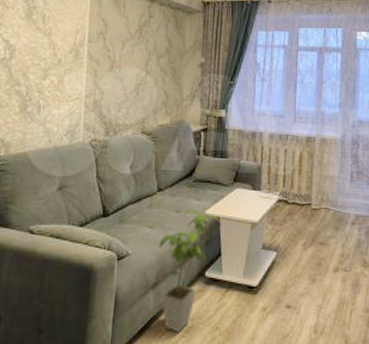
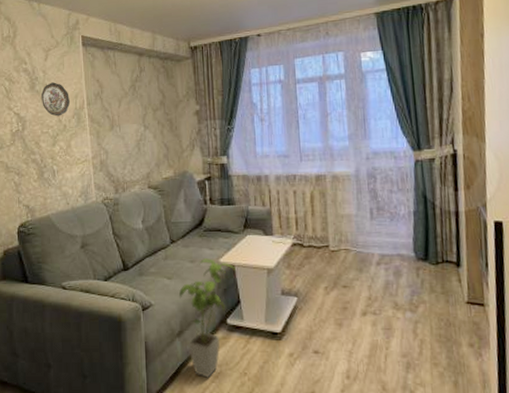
decorative plate: none [36,14,70,50] -> present [41,82,71,117]

